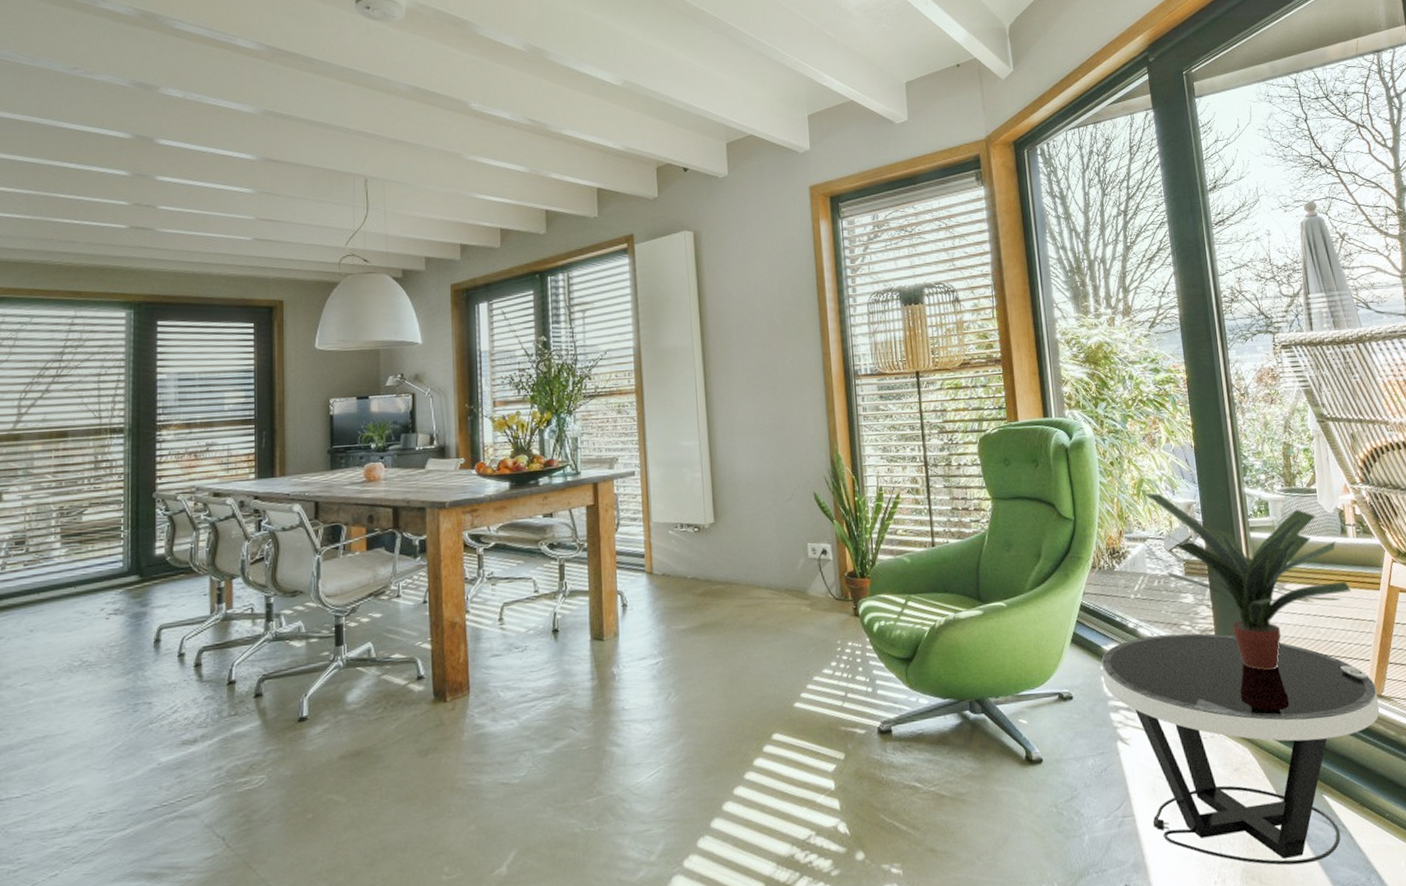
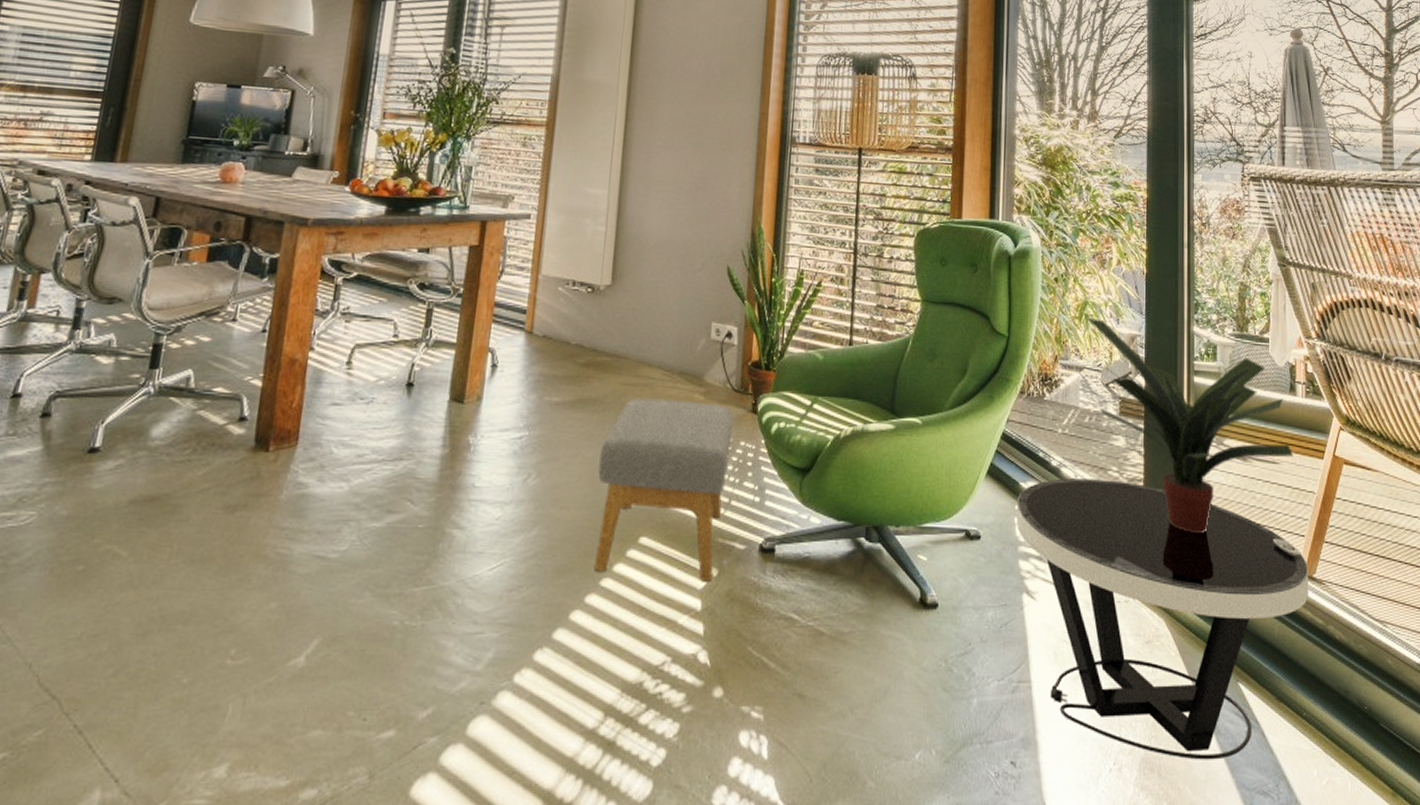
footstool: none [727,613,841,767] -> present [594,397,733,582]

